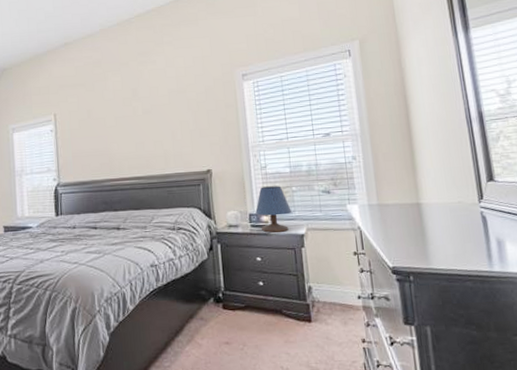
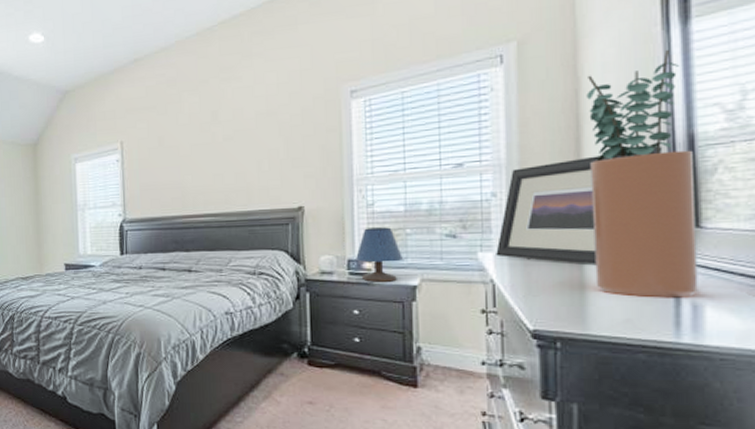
picture frame: none [359,121,464,212] -> present [496,147,663,264]
vase: none [409,51,499,236] -> present [586,50,698,298]

